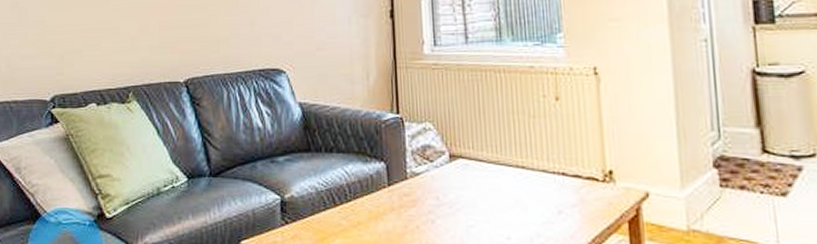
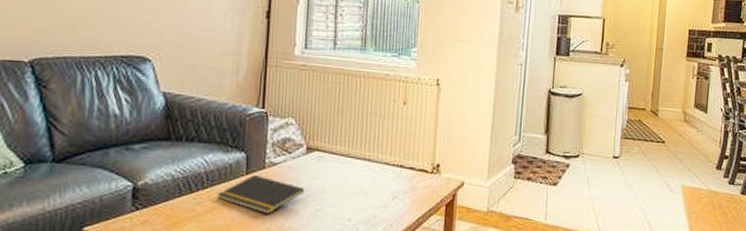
notepad: none [361,186,452,230] -> present [217,174,304,214]

